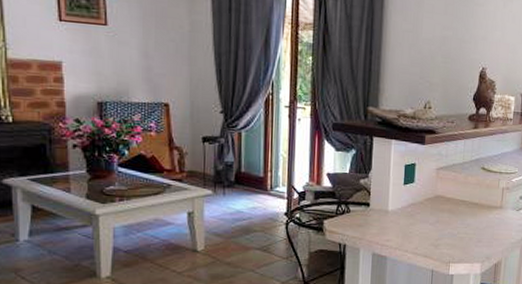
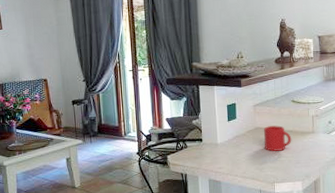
mug: none [444,195,476,226] -> present [264,125,292,151]

